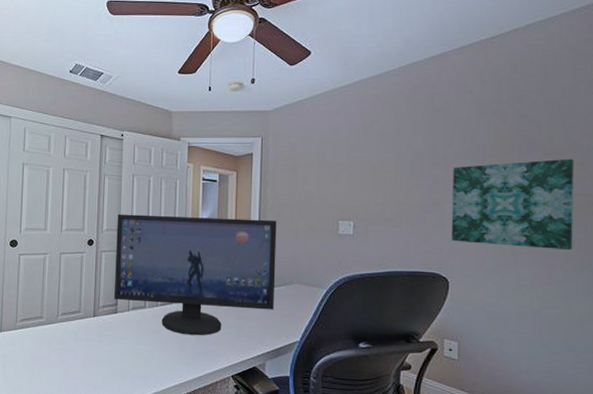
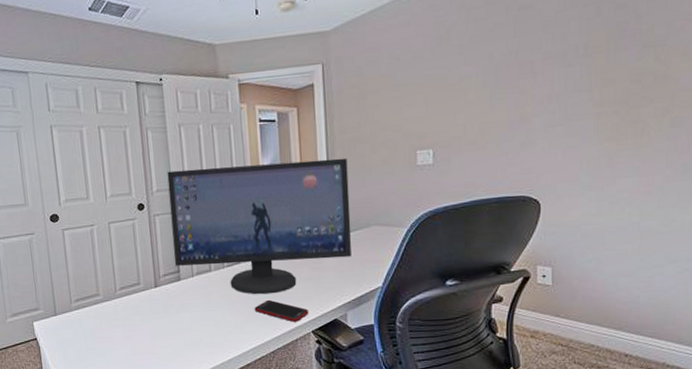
cell phone: none [180,340,231,365] -> present [254,299,309,322]
wall art: present [451,158,575,251] -> none [541,48,678,159]

